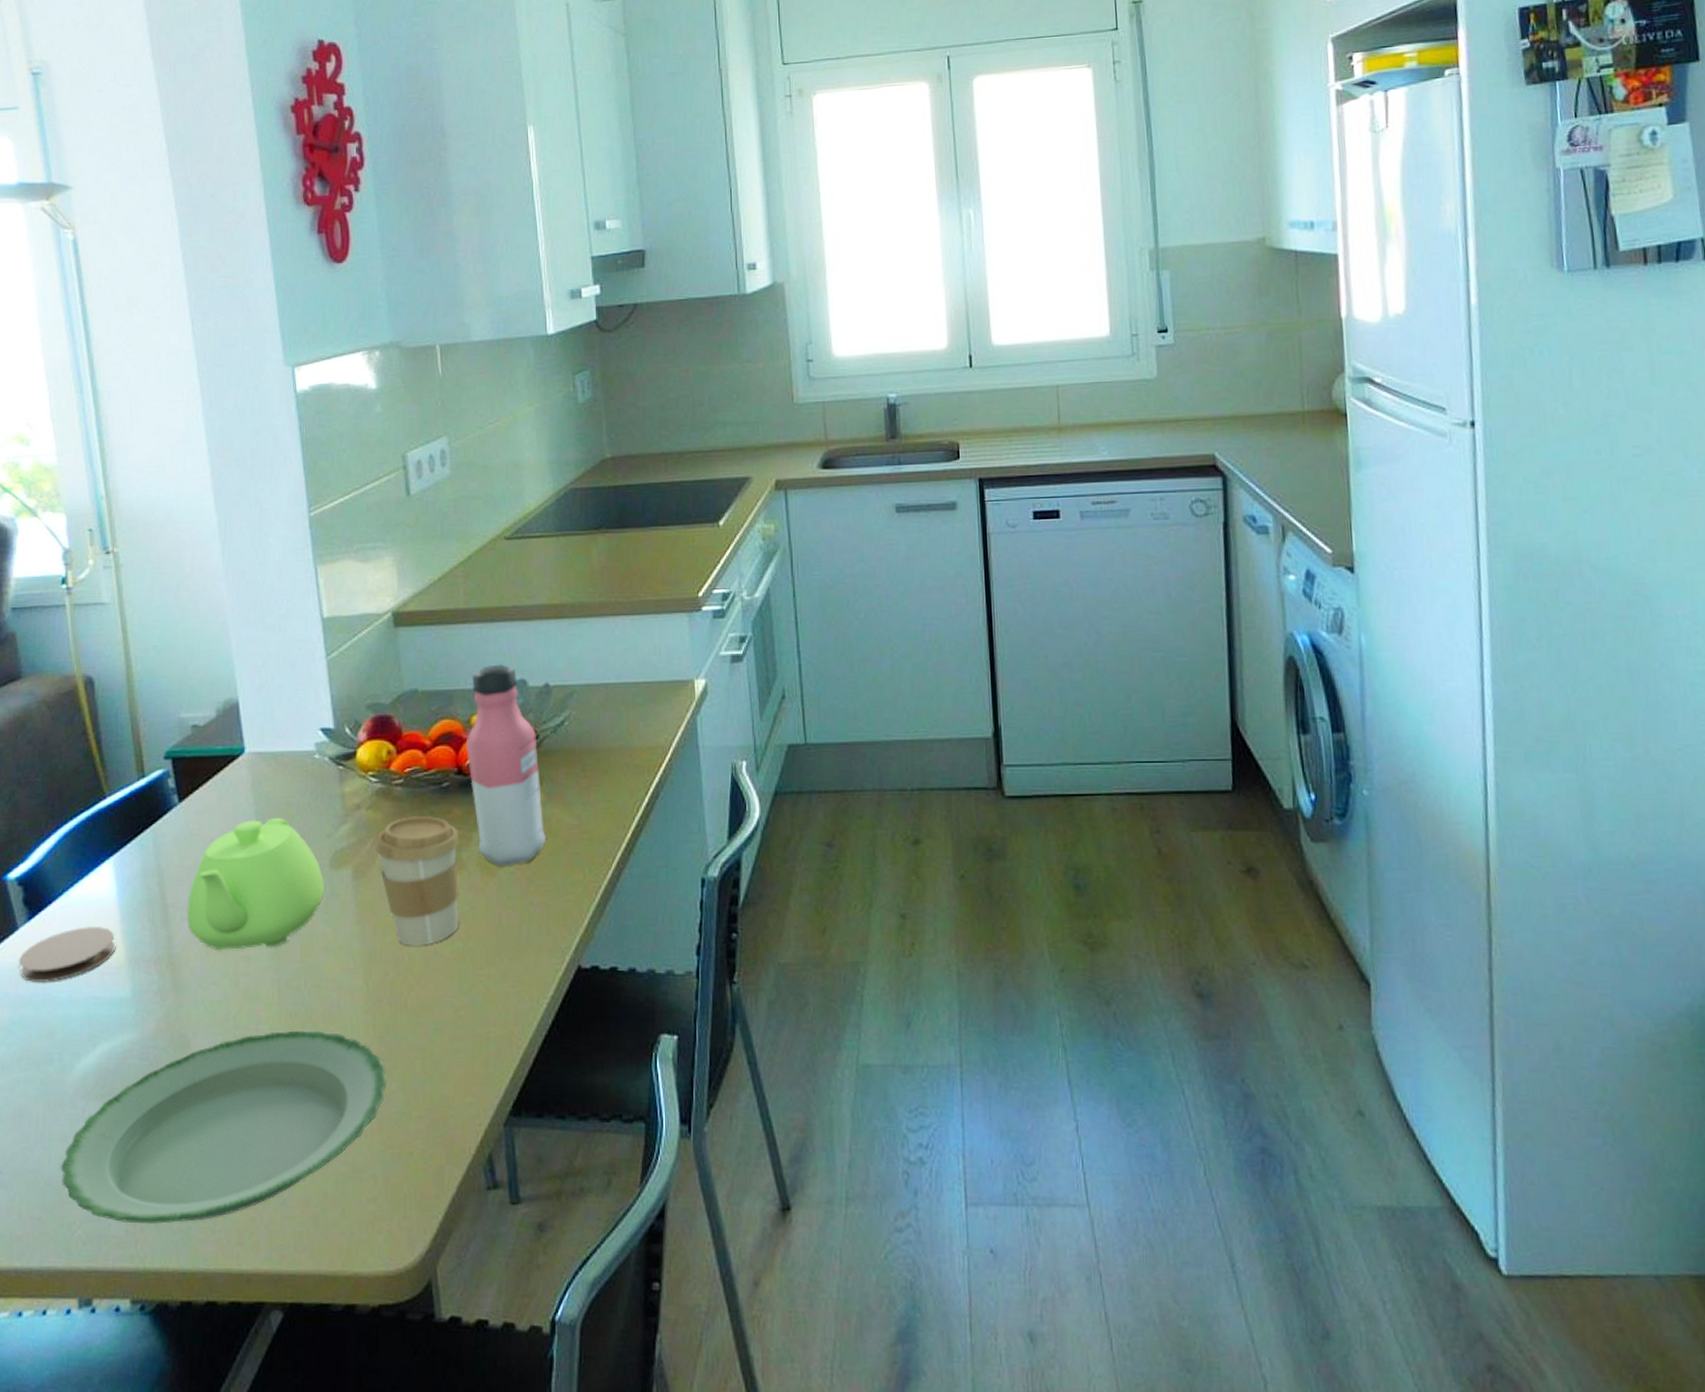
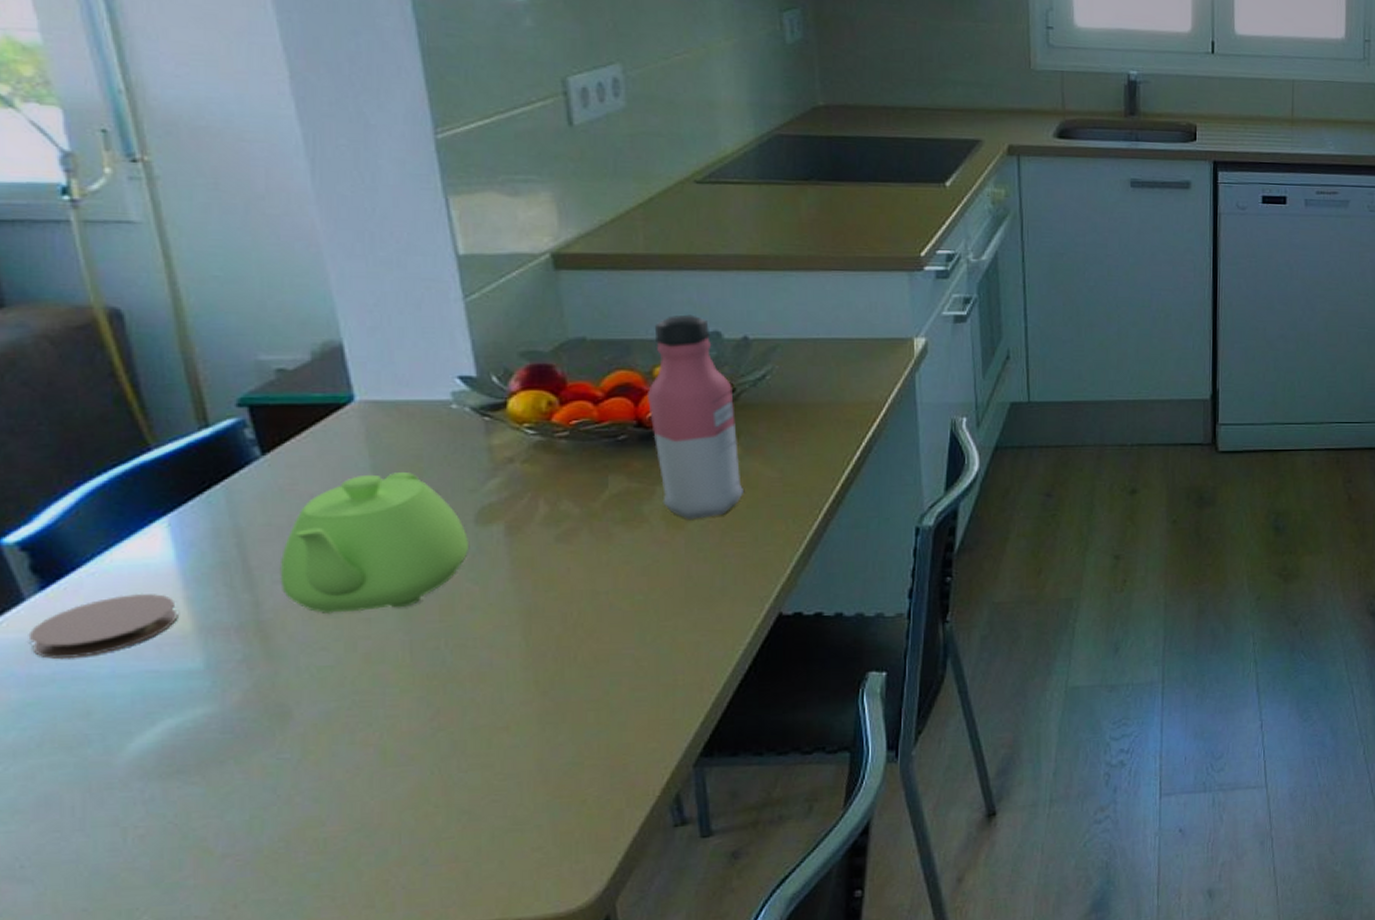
plate: present [61,1030,386,1224] -> none [113,690,552,902]
coffee cup: present [375,815,460,946] -> none [534,468,641,601]

